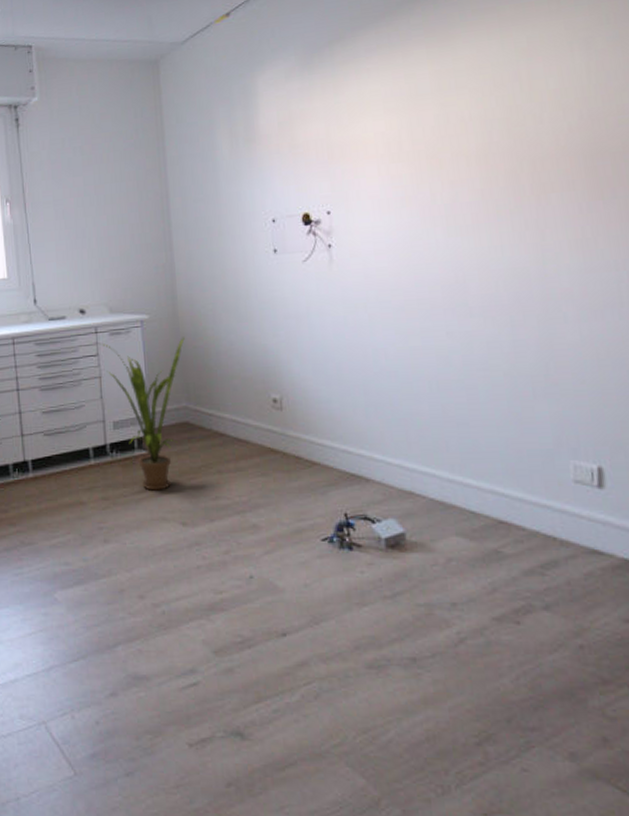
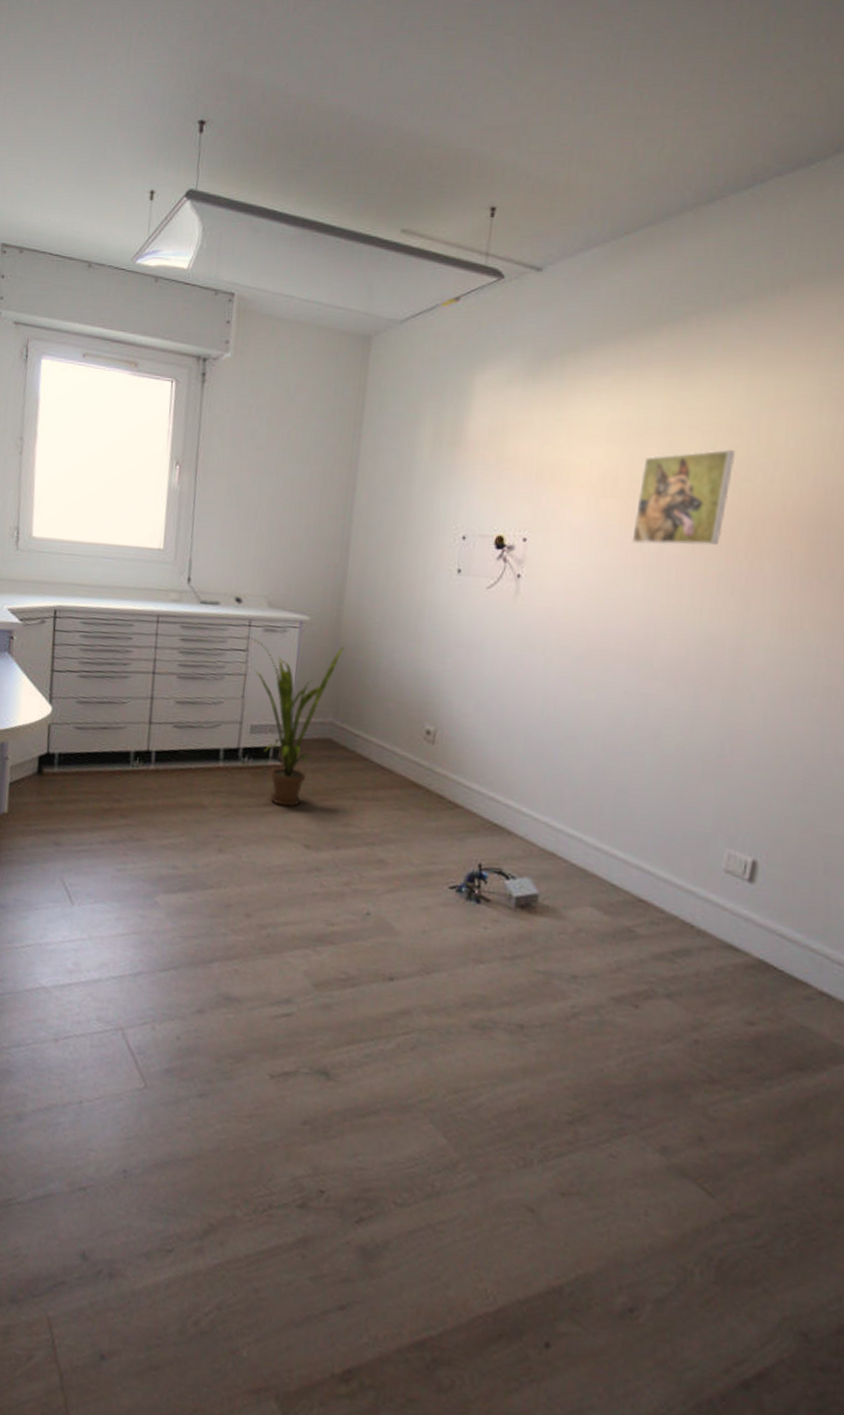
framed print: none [422,101,506,198] -> present [632,450,736,546]

